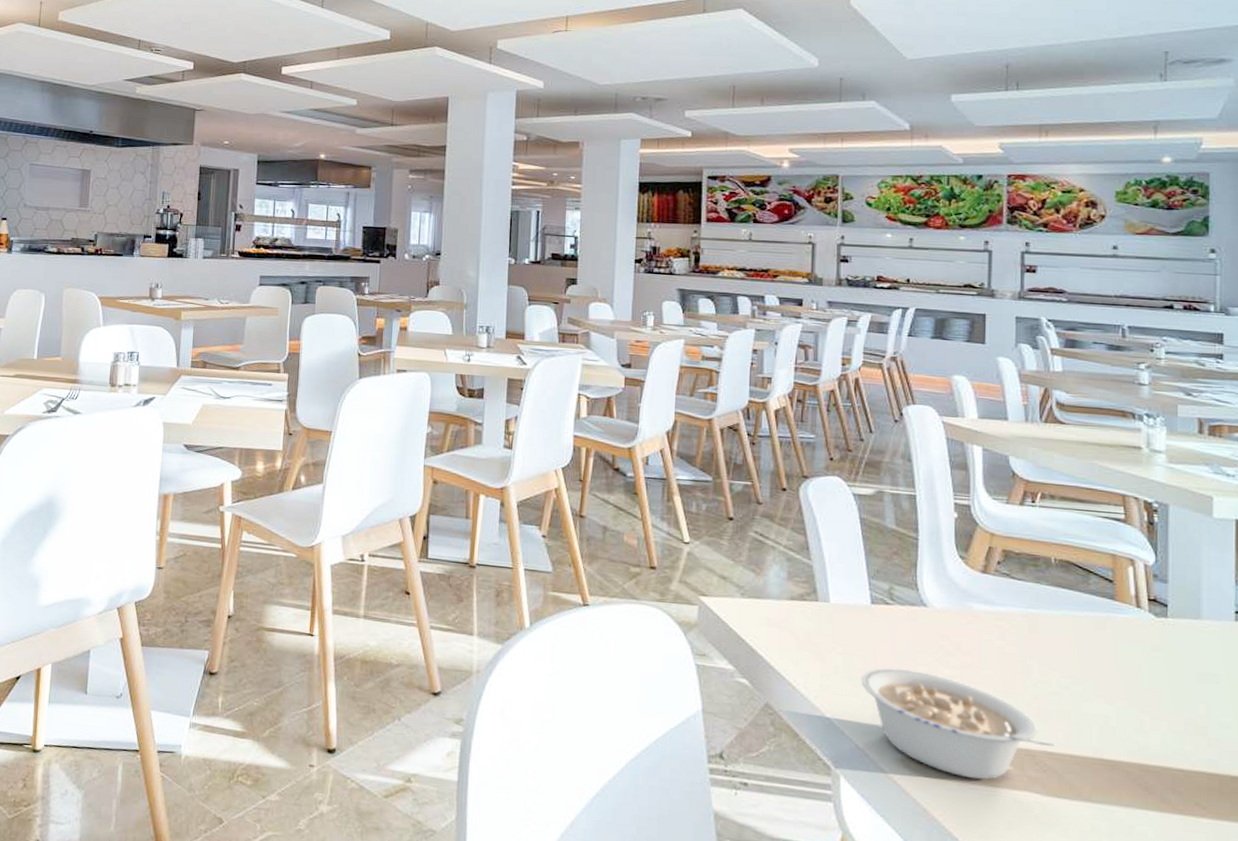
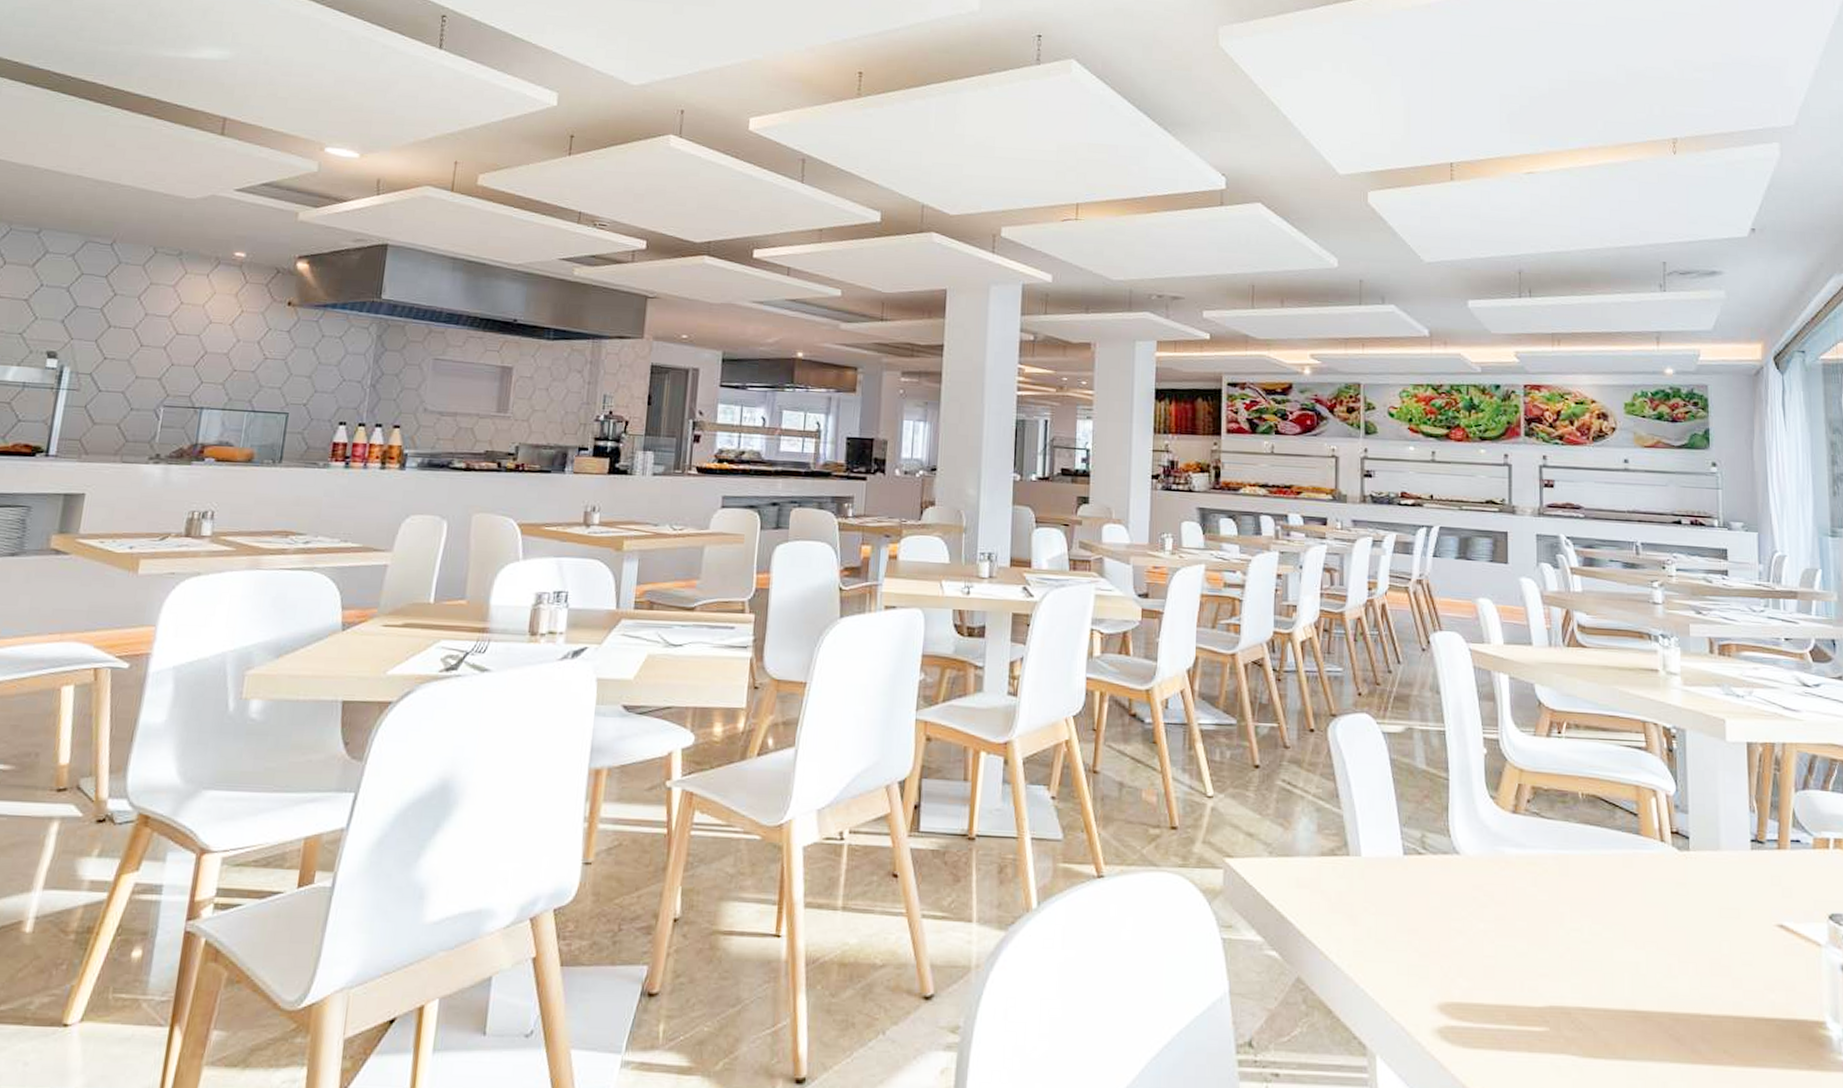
legume: present [861,667,1054,780] -> none [1395,925,1589,1046]

